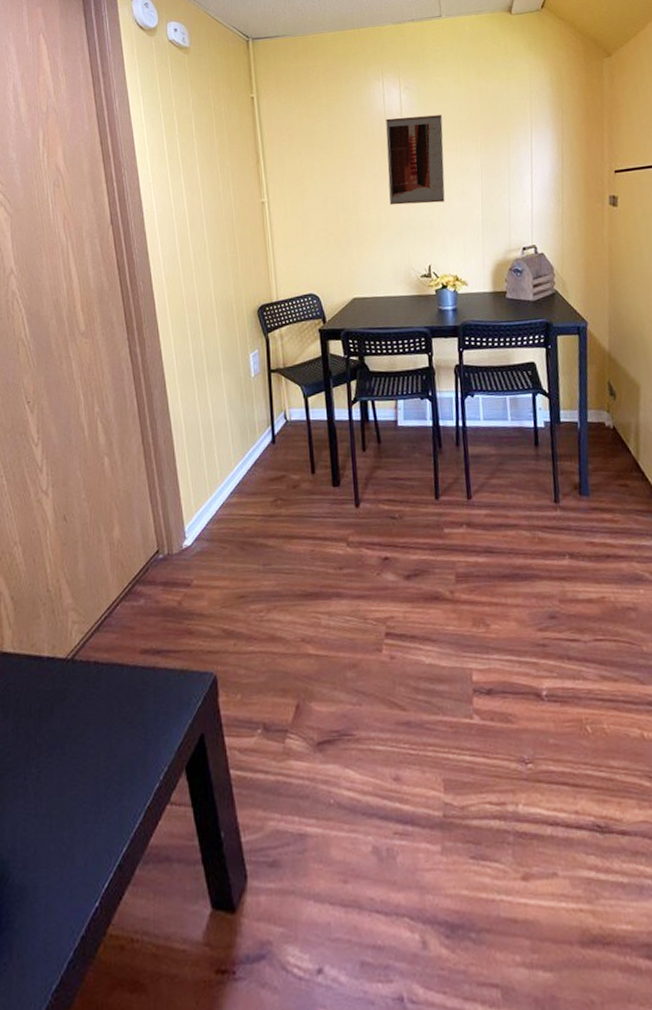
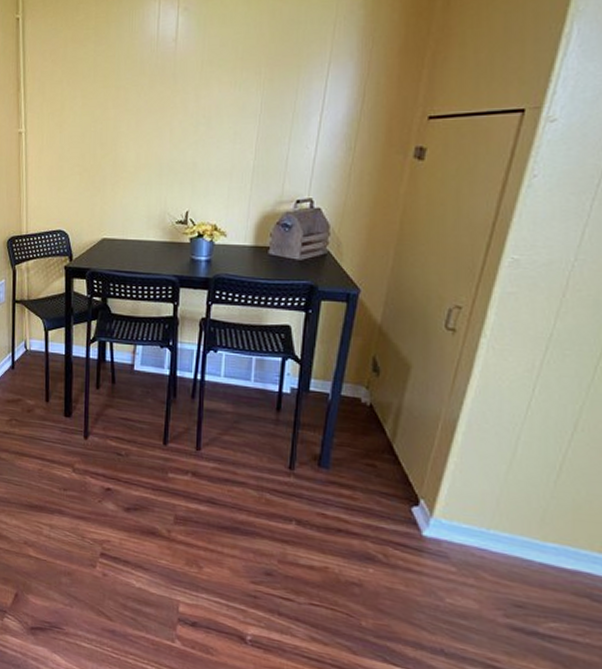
wall art: present [386,115,445,206] -> none [151,42,222,144]

